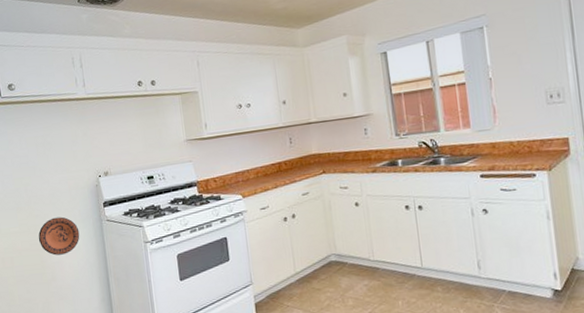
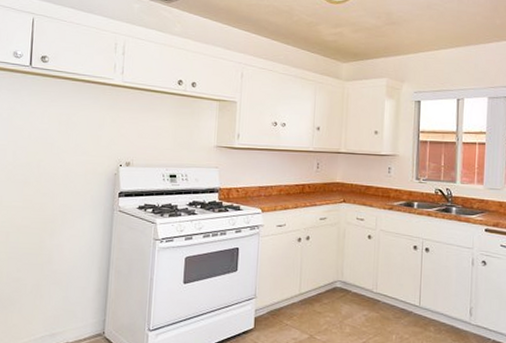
decorative plate: present [38,216,80,256] -> none [41,198,88,238]

